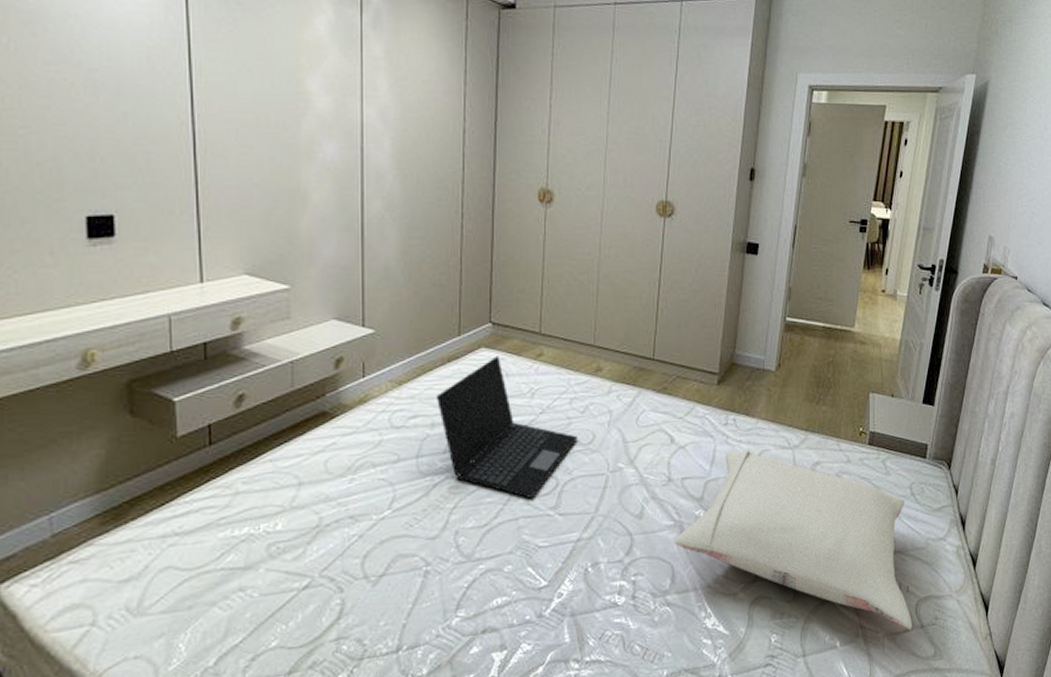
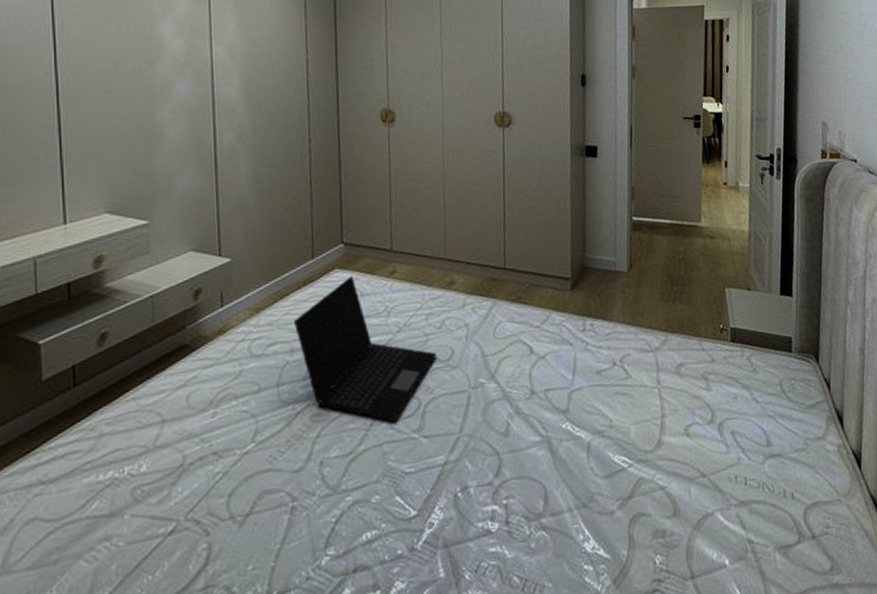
pillow: present [675,449,913,630] -> none [544,356,804,542]

